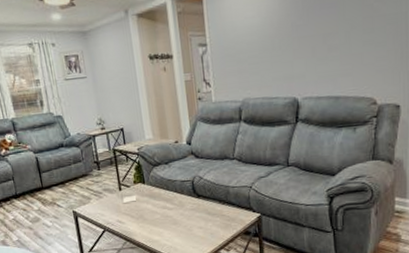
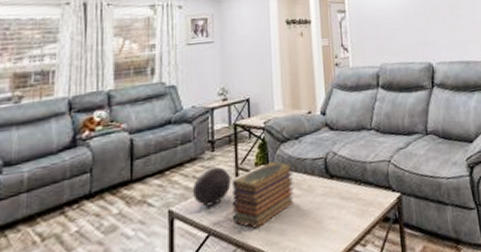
decorative ball: none [87,182,117,211] -> present [192,167,231,207]
book stack: none [116,181,168,229] -> present [231,161,294,229]

